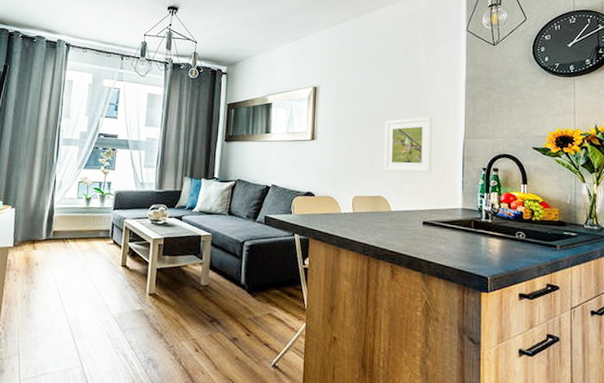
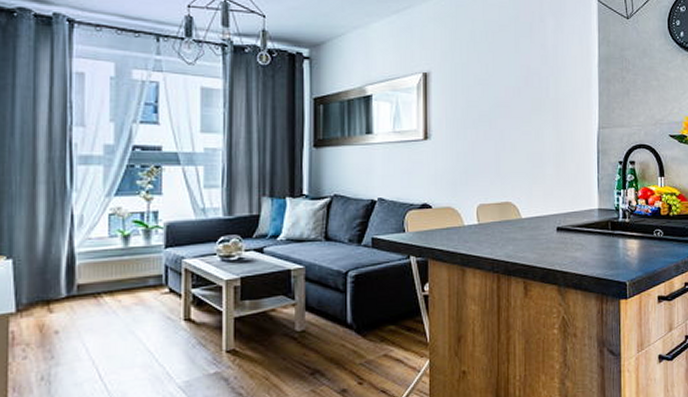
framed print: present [384,116,432,173] -> none [510,105,565,173]

